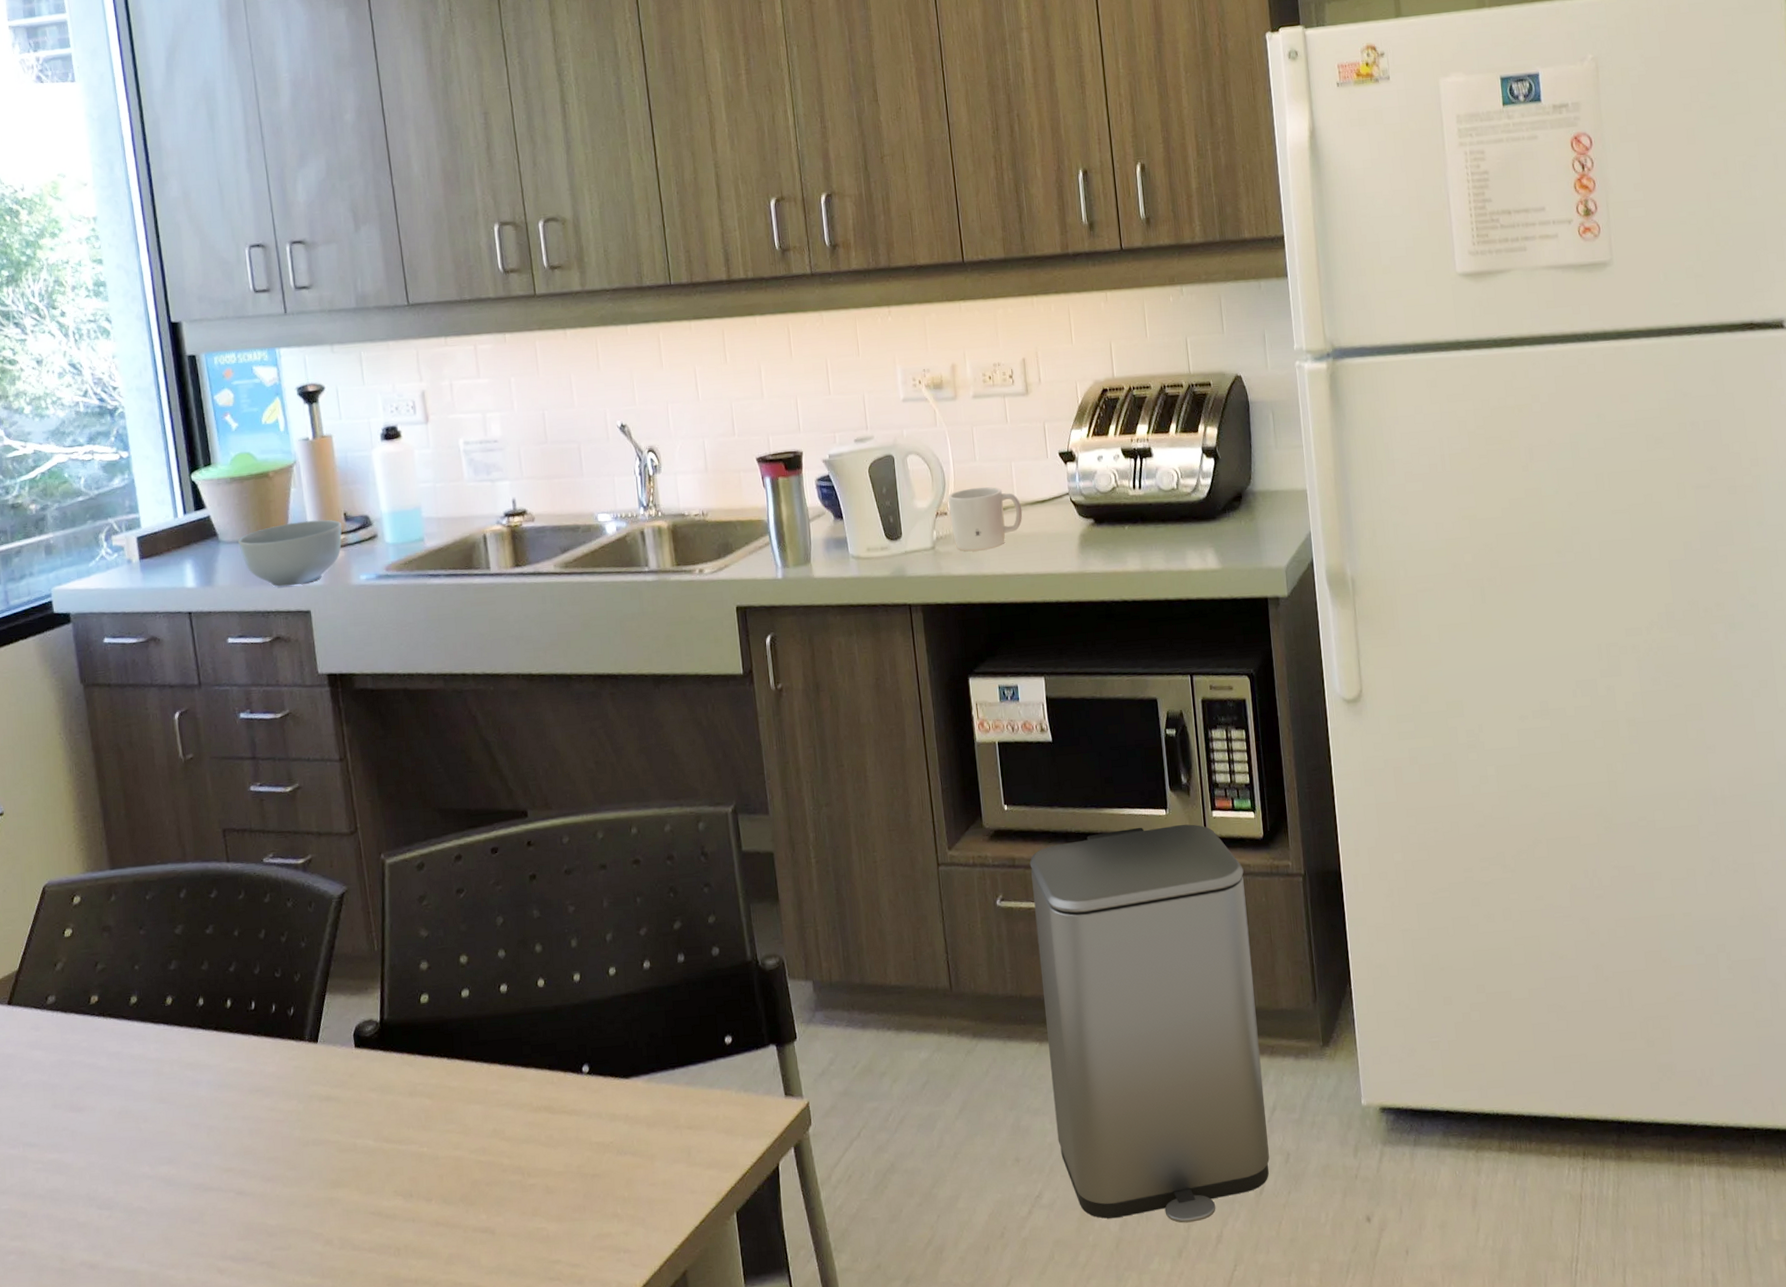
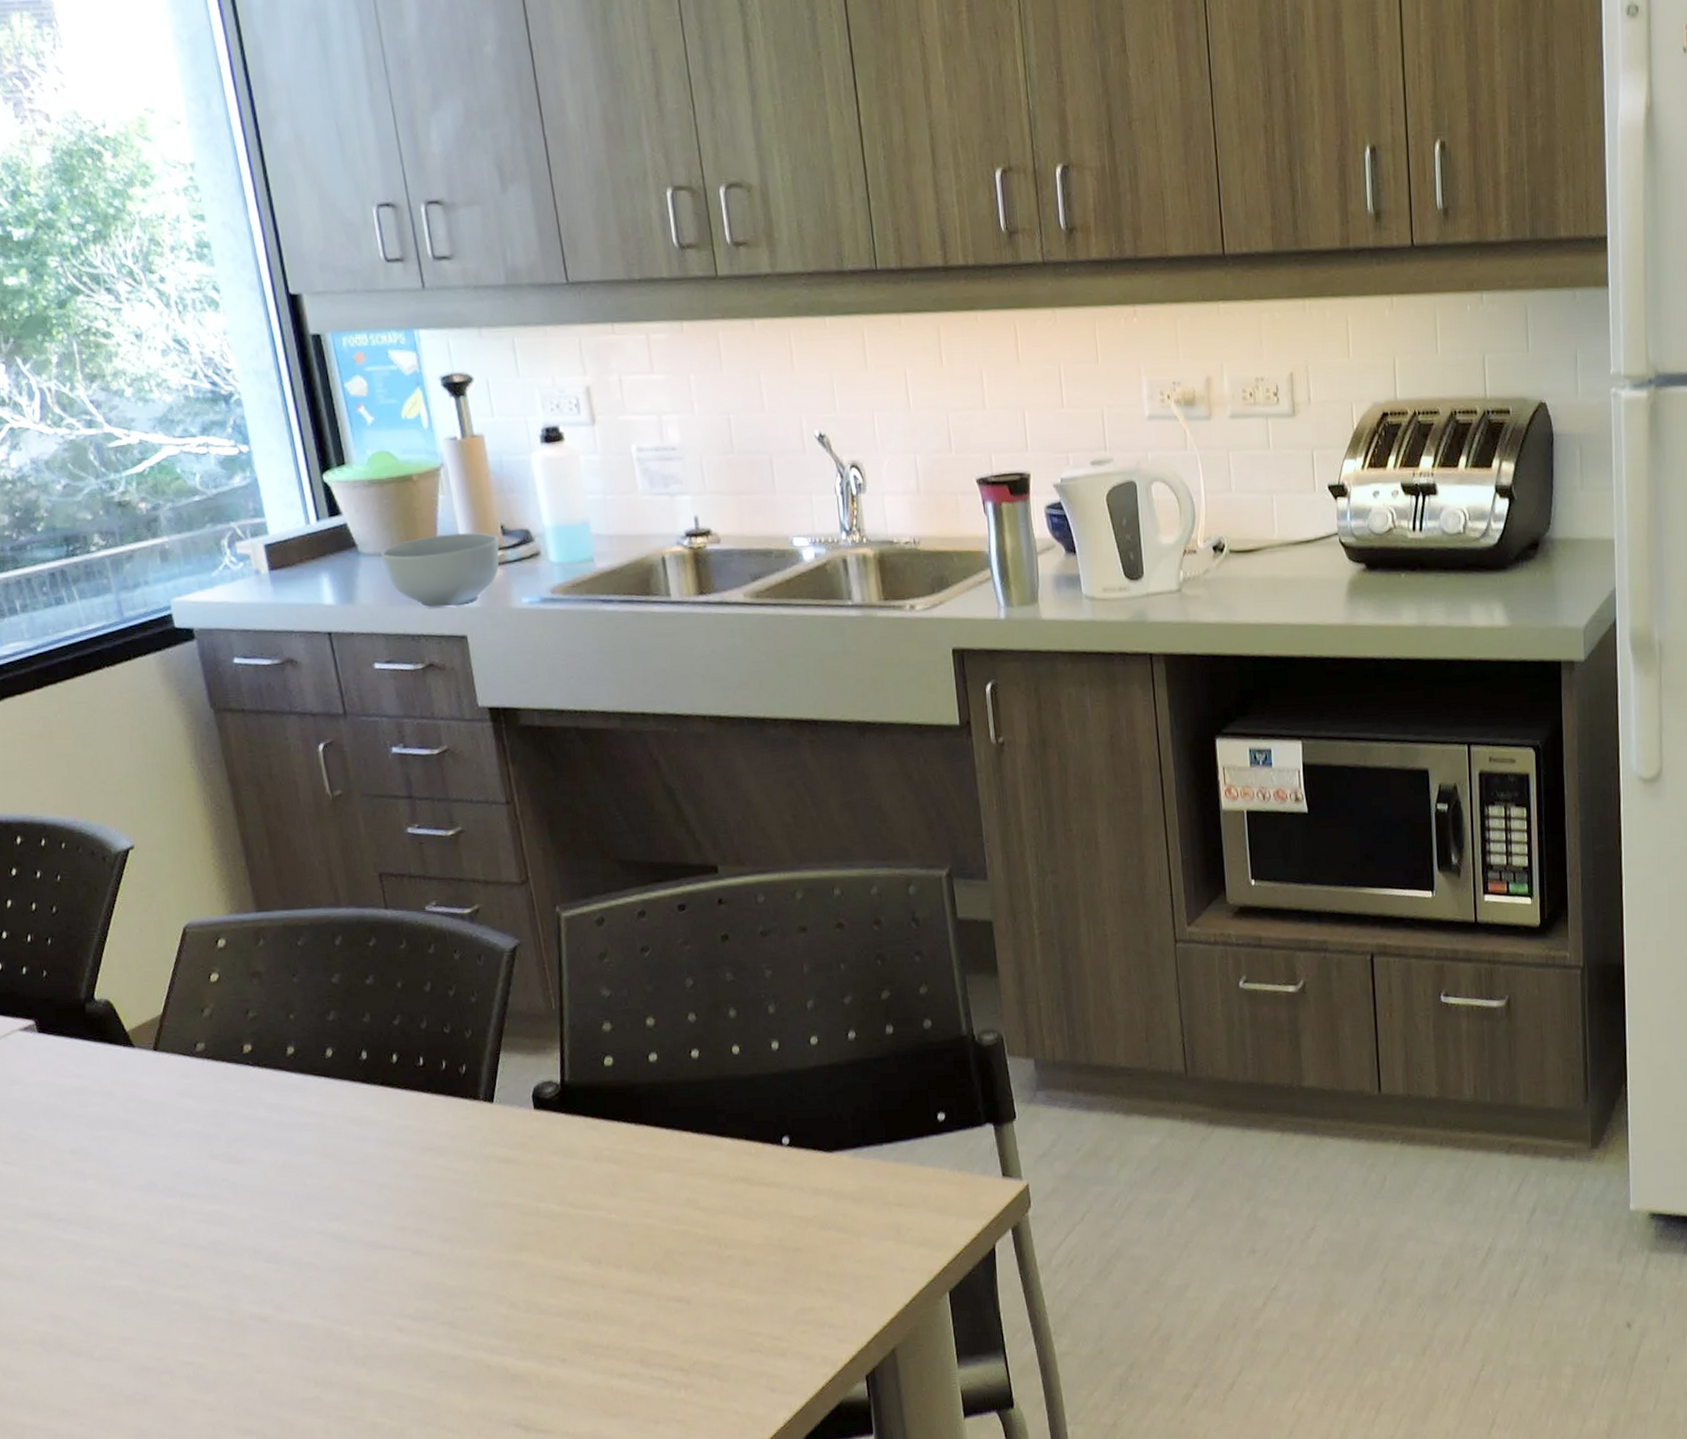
mug: present [947,487,1023,552] -> none [1197,522,1284,596]
pedal bin: present [1029,824,1270,1223] -> none [1277,908,1526,1322]

